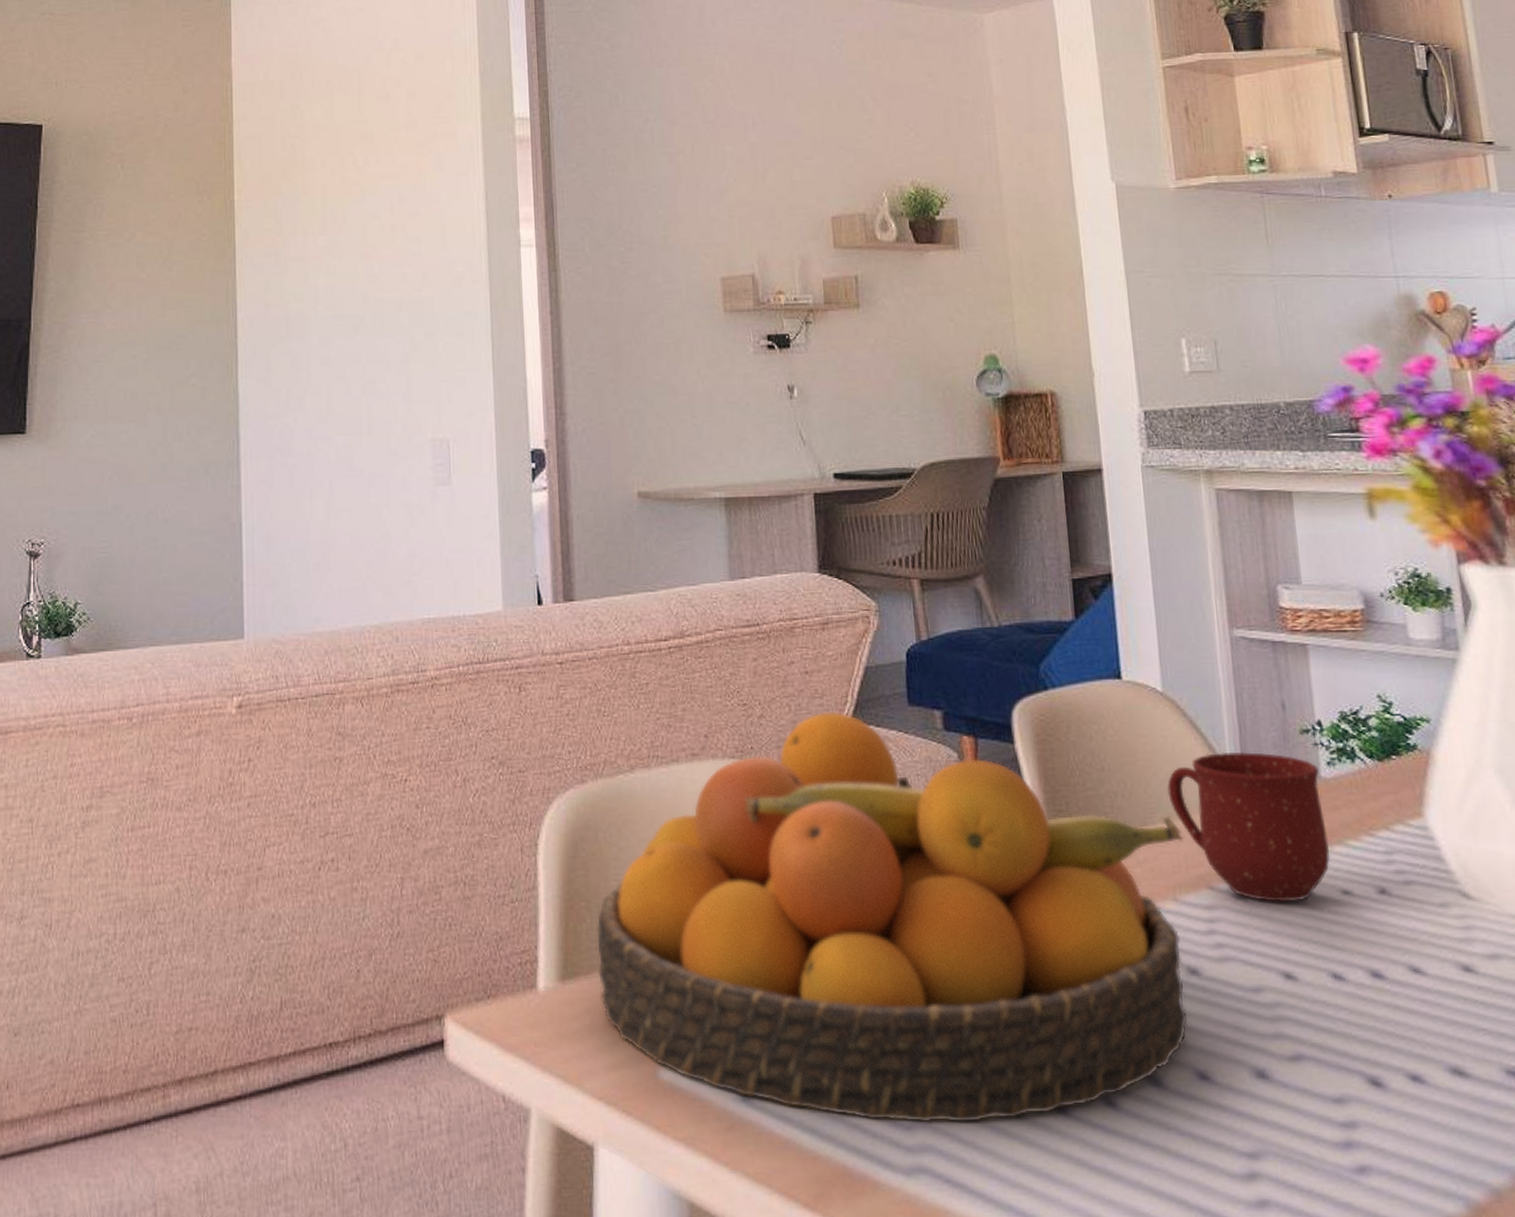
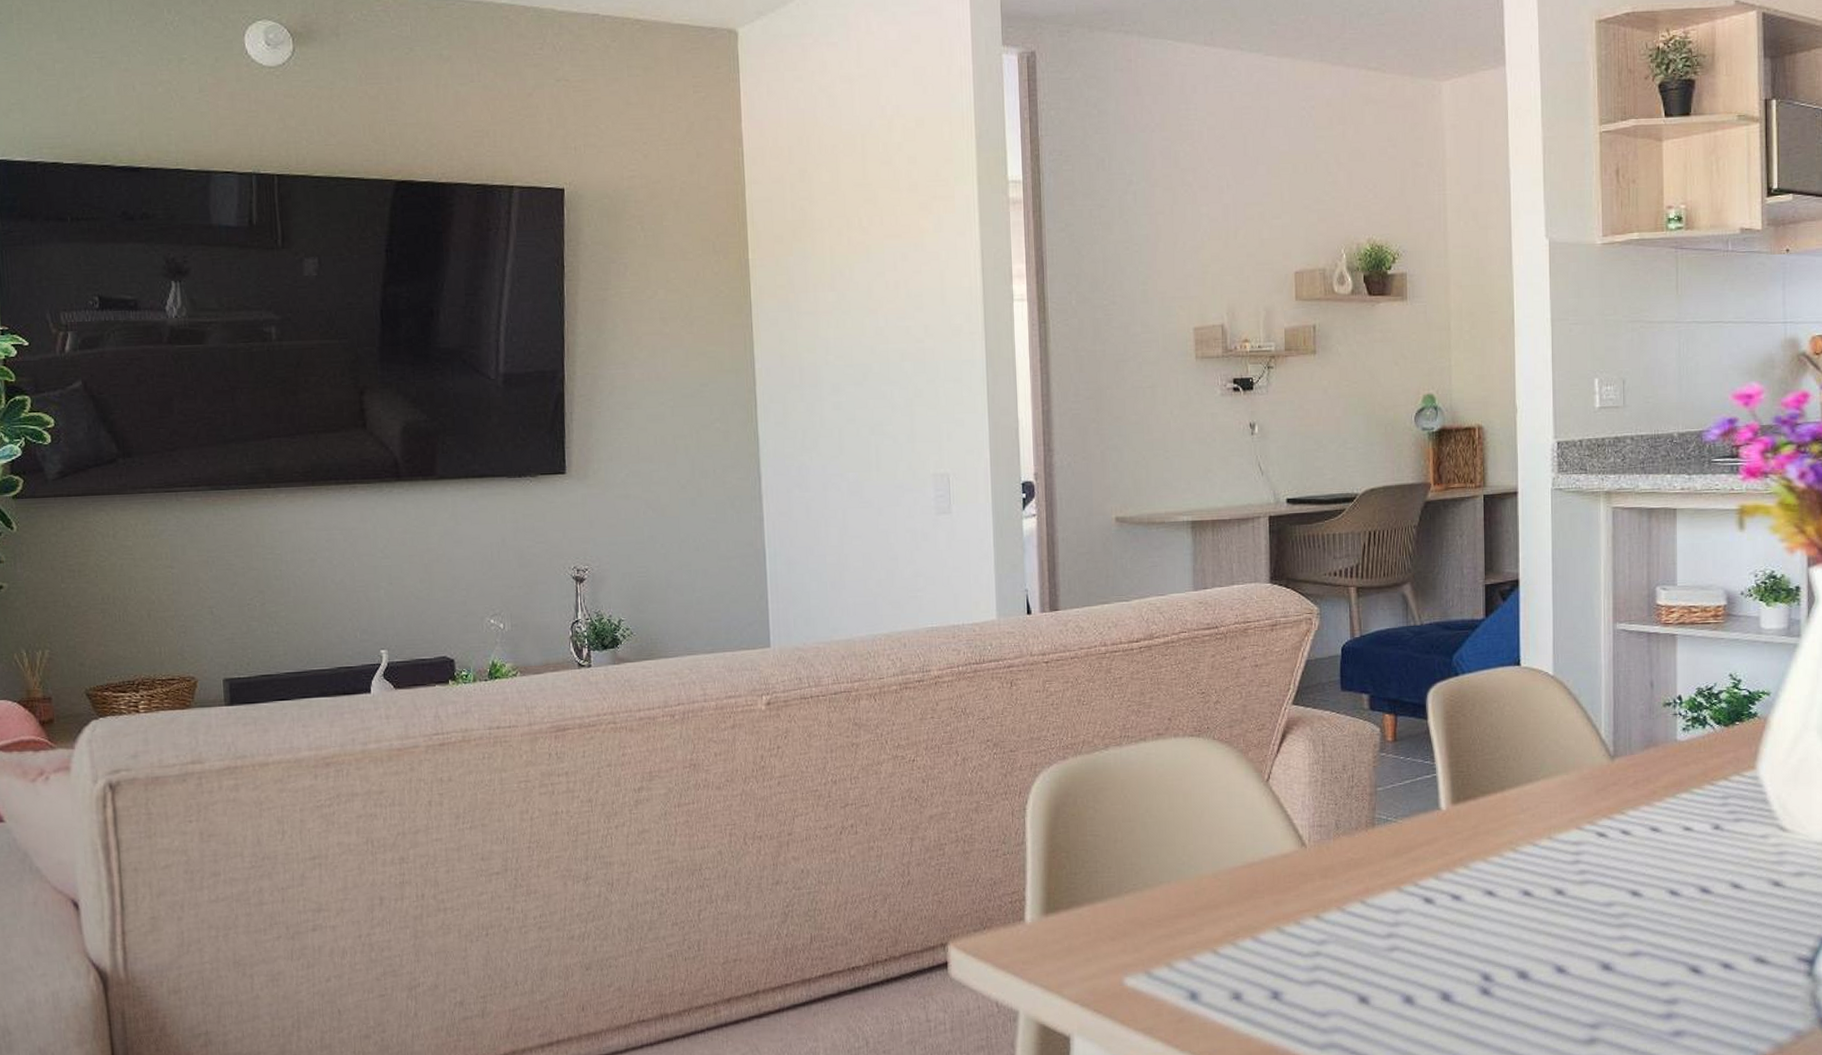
fruit bowl: present [596,711,1188,1123] -> none [1074,696,1561,1011]
mug: present [1167,751,1331,902] -> none [1551,721,1678,838]

